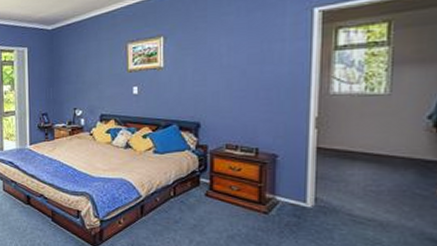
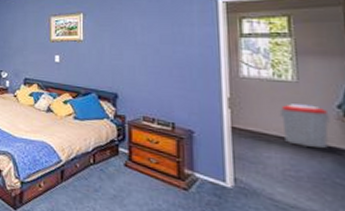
trash can: none [367,117,419,162] -> present [279,104,330,149]

